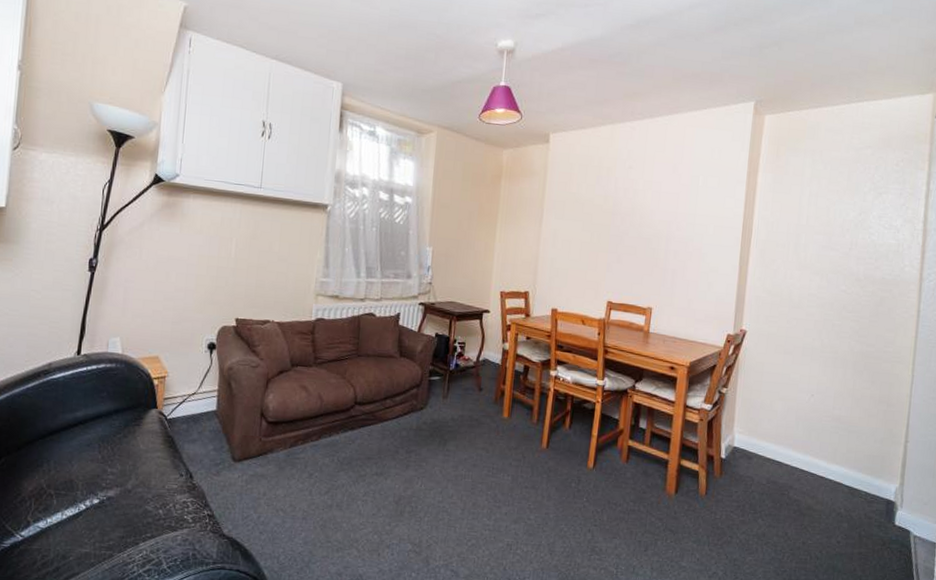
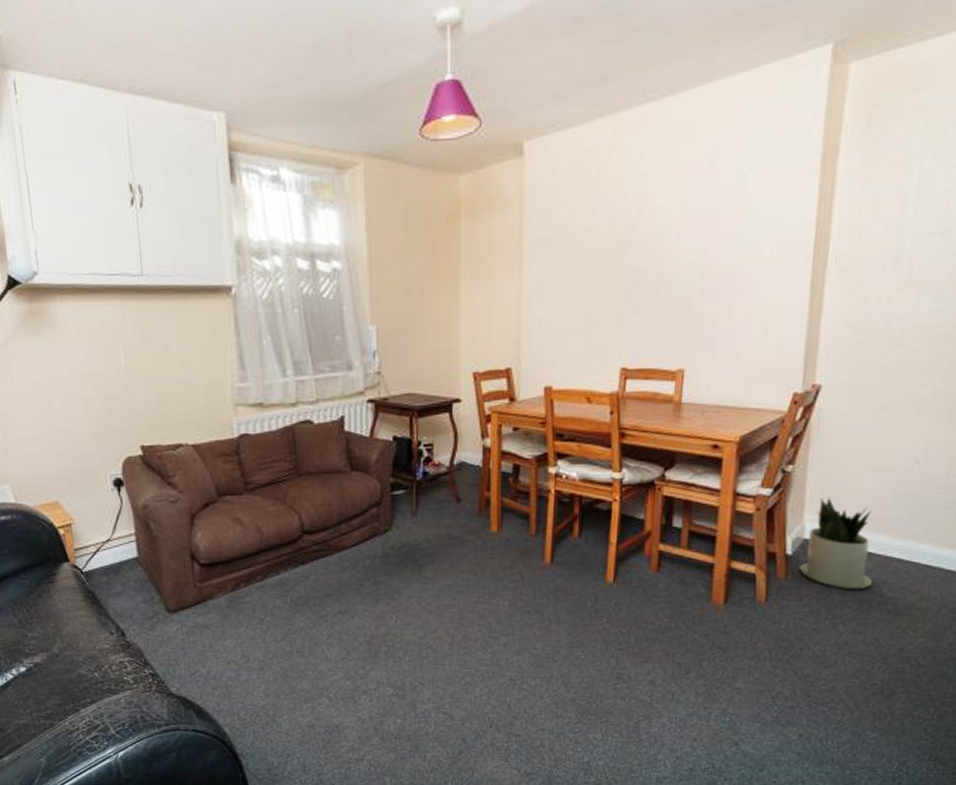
planter: none [731,416,783,492] -> present [800,498,873,590]

